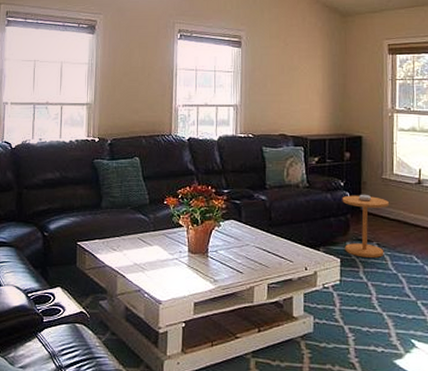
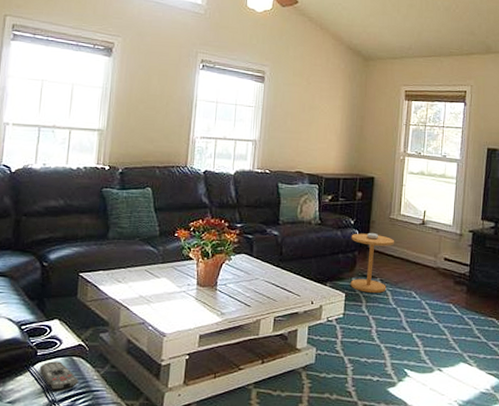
remote control: none [46,328,82,357] -> present [39,361,79,391]

